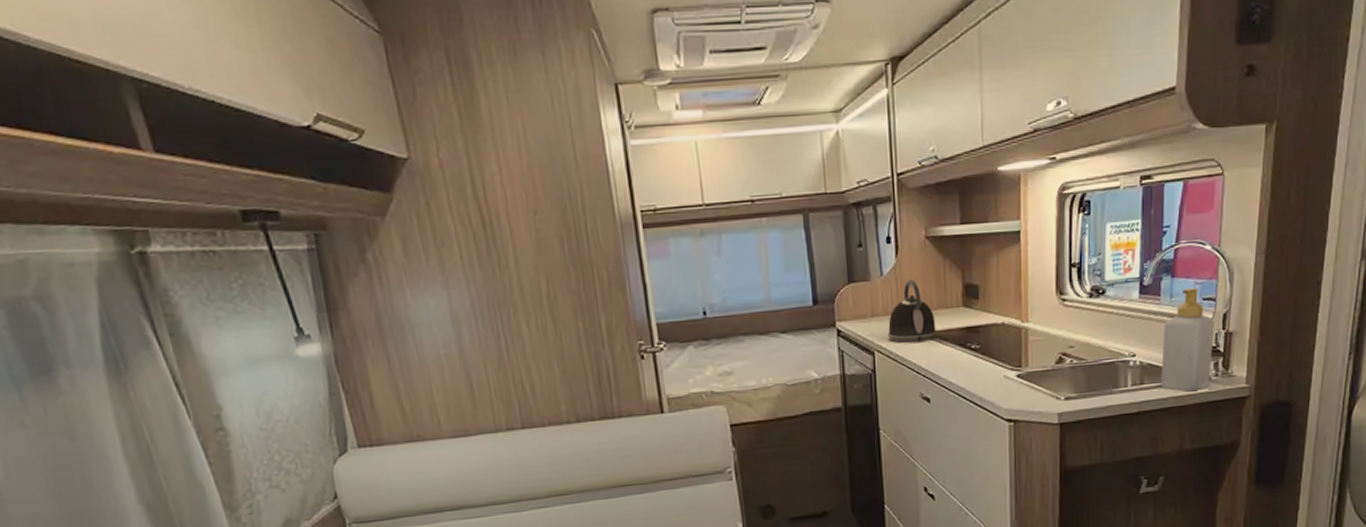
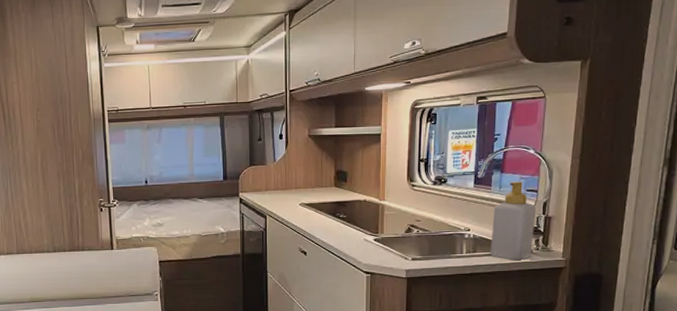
kettle: present [887,280,938,344] -> none [276,166,314,211]

